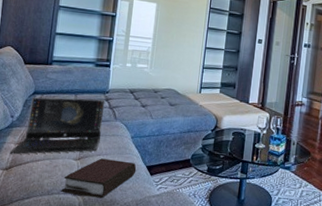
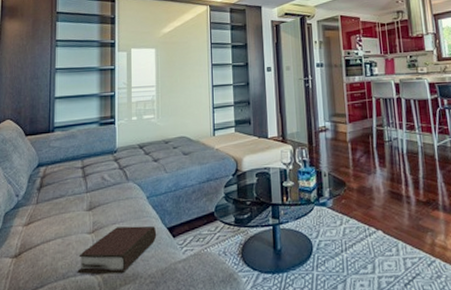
laptop: present [9,97,105,155] -> none [17,160,114,238]

